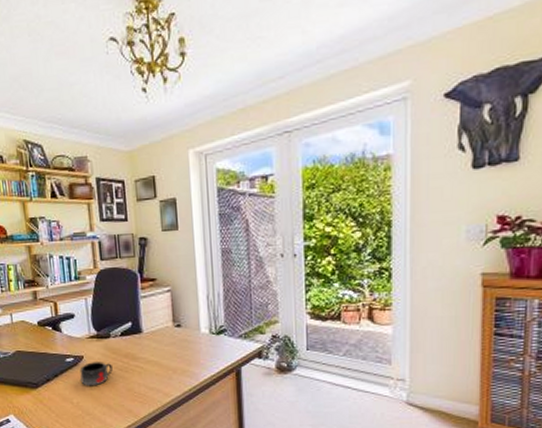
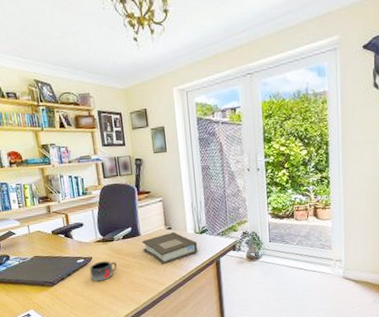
book: none [144,330,214,371] -> present [142,231,198,265]

